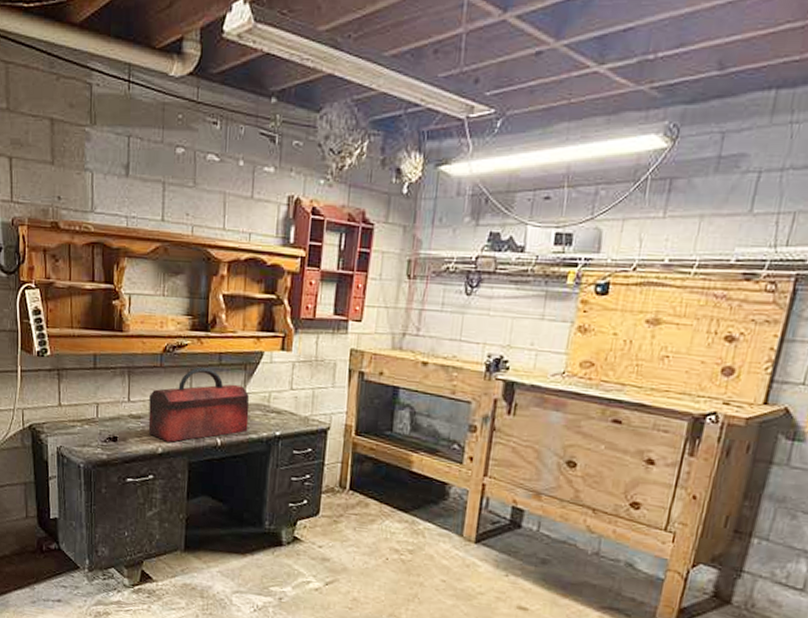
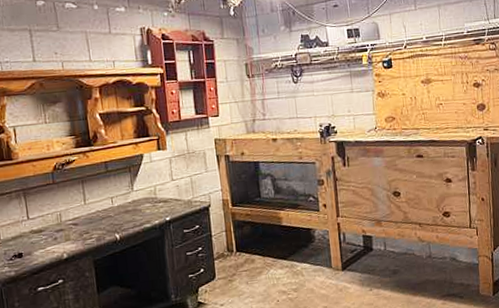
toolbox: present [148,367,250,442] -> none [47,176,142,247]

